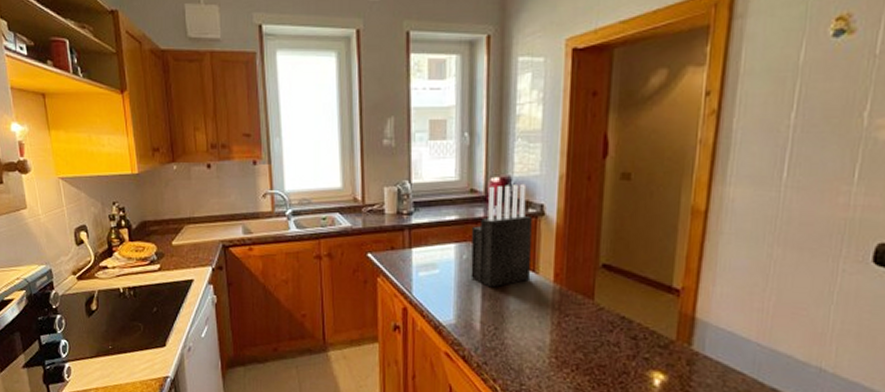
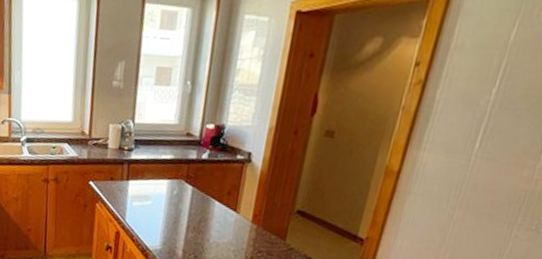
knife block: present [470,183,532,288] -> none [178,131,240,222]

